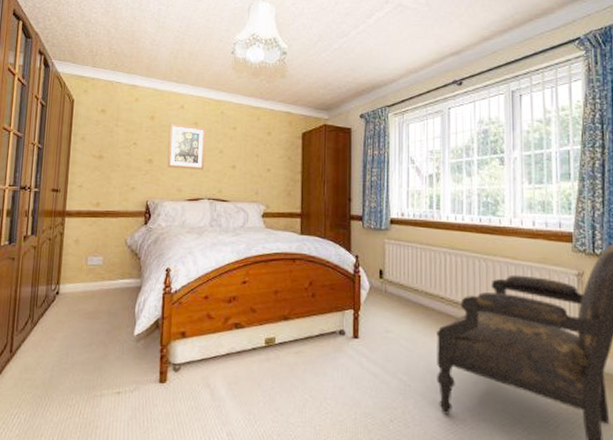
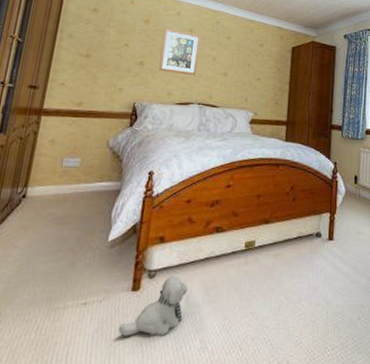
plush toy: none [149,369,212,427] -> present [118,275,189,337]

